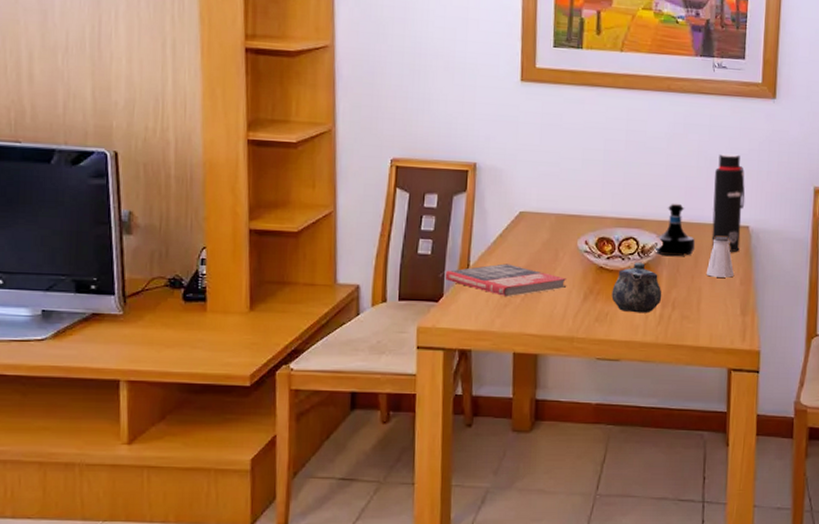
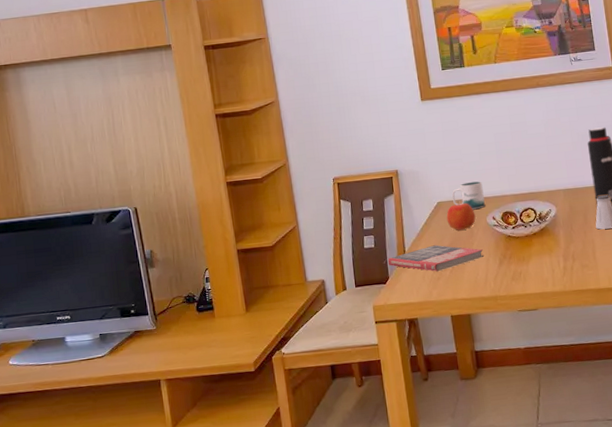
apple: none [528,214,565,251] -> present [446,201,476,231]
mug: none [539,193,580,229] -> present [452,181,485,210]
teapot: present [611,262,662,313] -> none [521,226,563,269]
tequila bottle: present [654,203,695,256] -> none [548,174,582,218]

